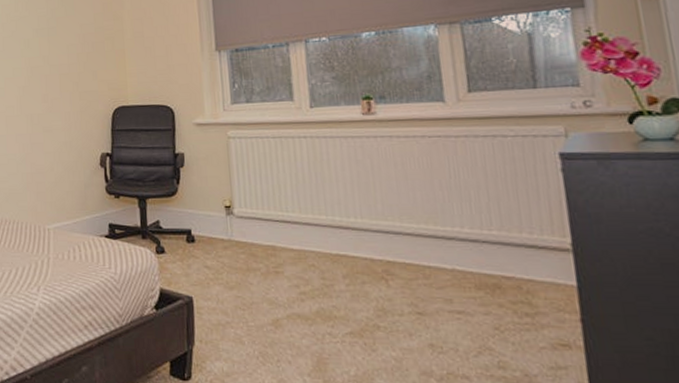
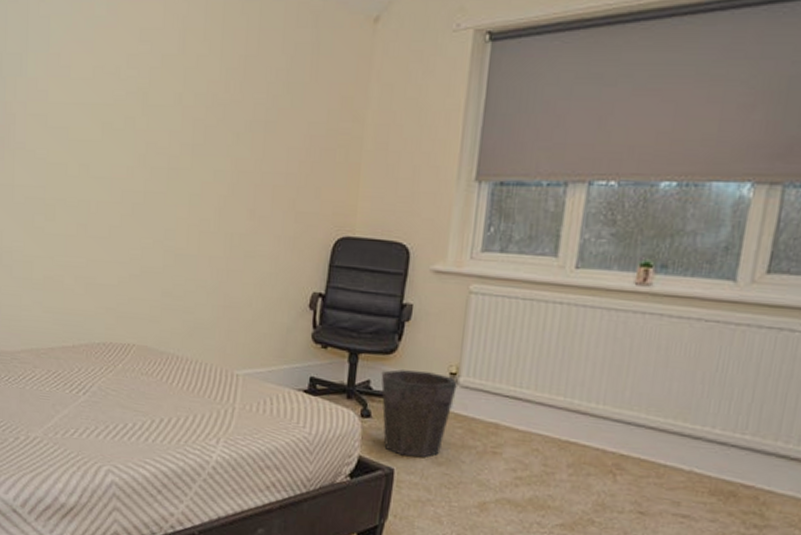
waste bin: none [167,208,233,284] -> present [381,369,457,458]

